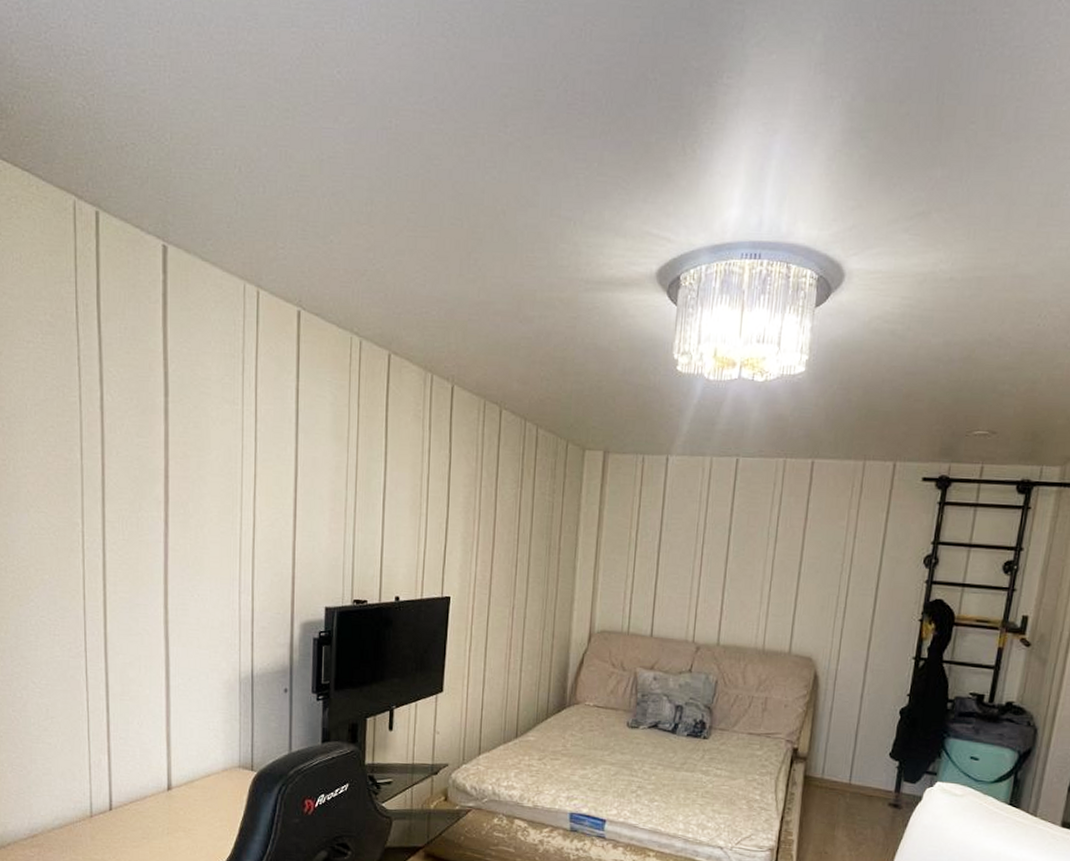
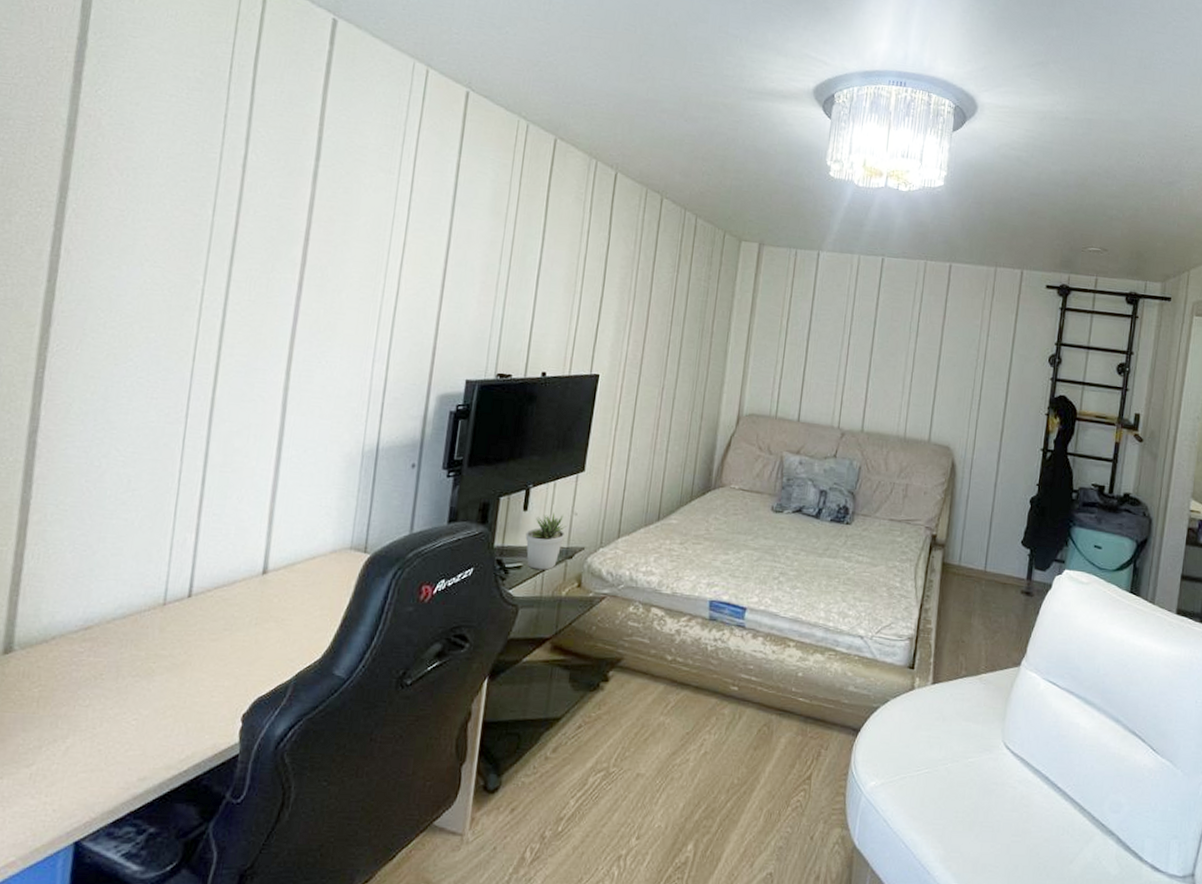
potted plant: none [393,732,430,786] -> present [525,513,567,571]

